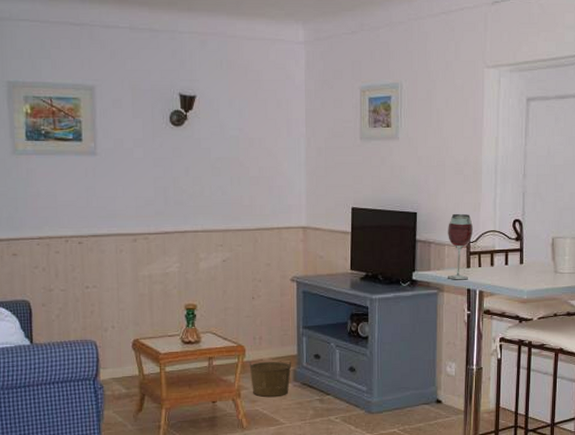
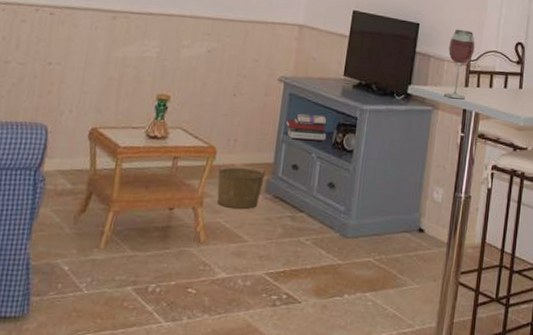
books: none [303,308,342,332] -> present [285,113,327,142]

